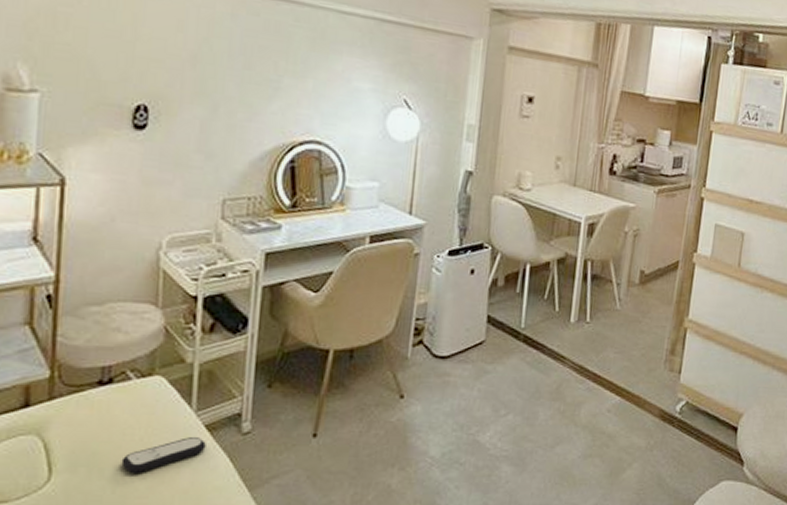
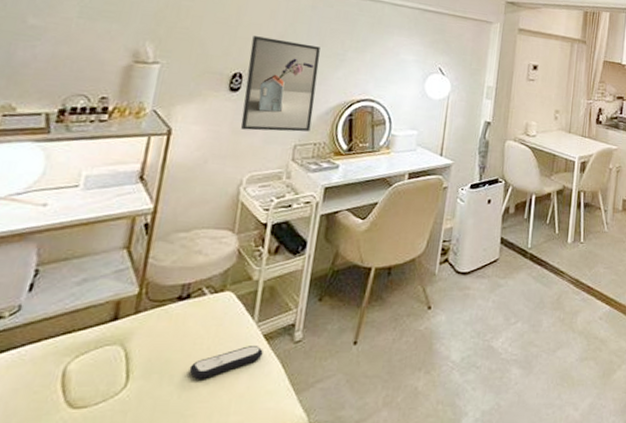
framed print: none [152,55,247,183] -> present [240,36,320,132]

